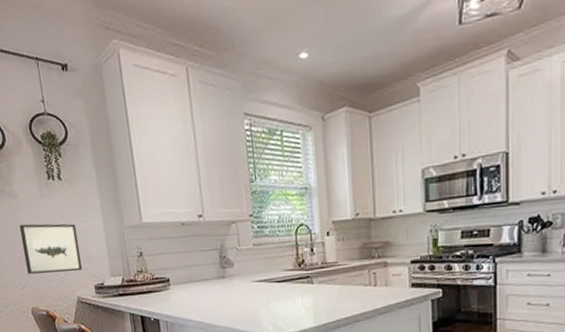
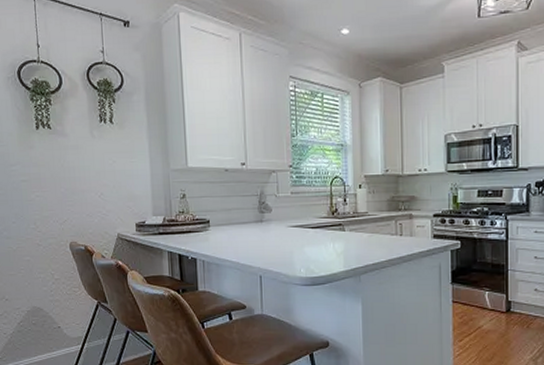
wall art: present [19,223,83,274] -> none [66,162,126,209]

